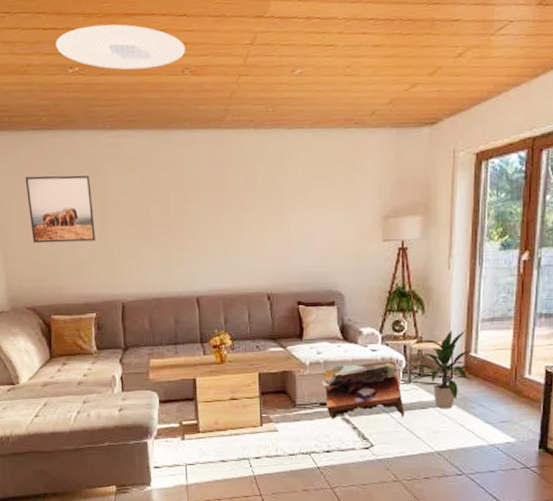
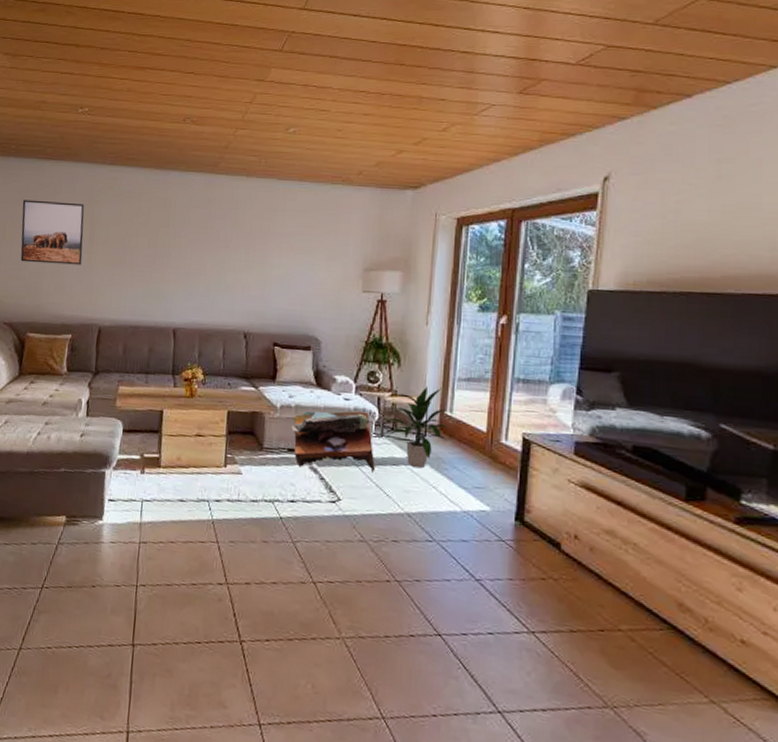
ceiling light: present [56,24,186,70] -> none [70,74,190,115]

